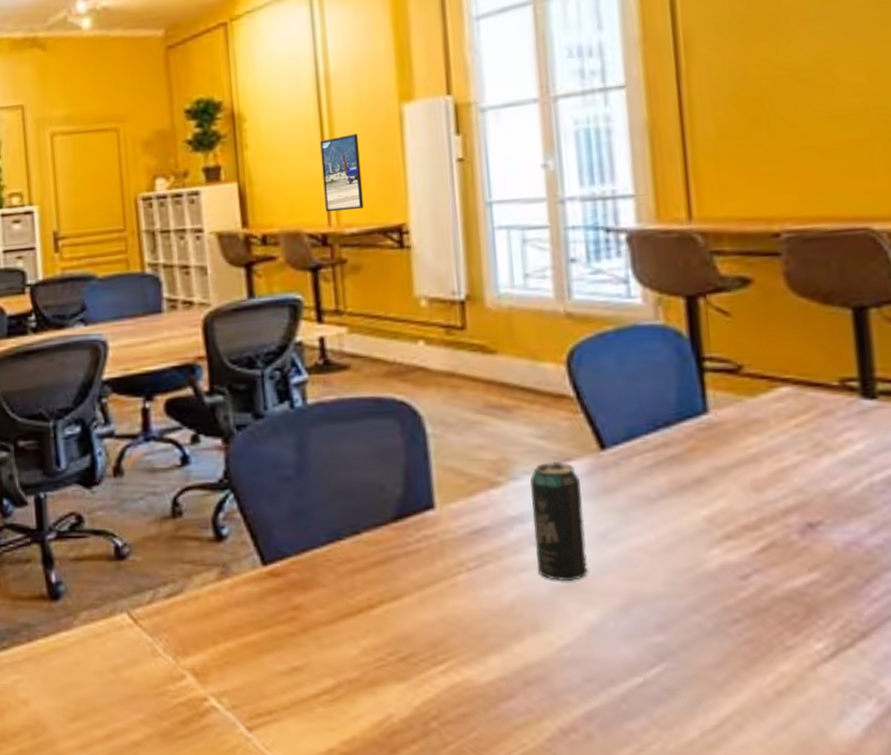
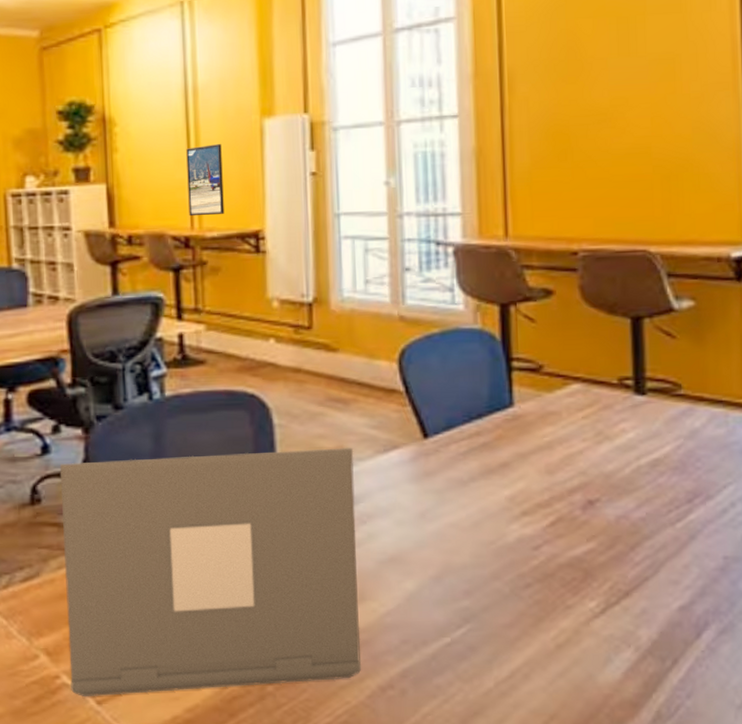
laptop: none [200,459,539,722] -> present [59,447,362,696]
beverage can: present [529,461,589,581] -> none [362,449,410,555]

